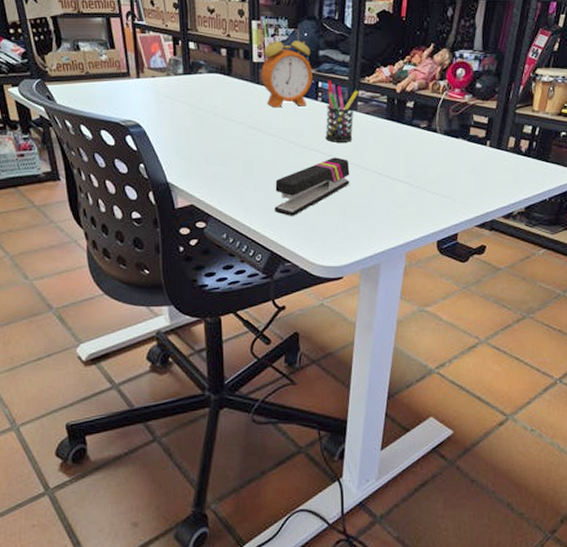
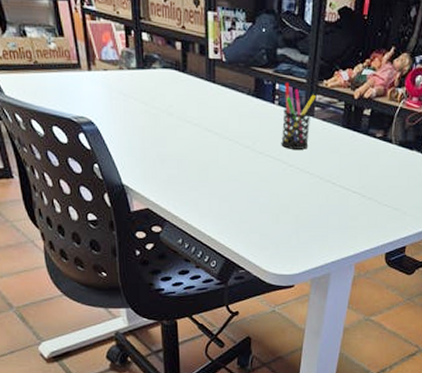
alarm clock: present [262,30,312,108] -> none [218,23,270,110]
stapler: present [274,157,350,216] -> none [229,165,305,223]

